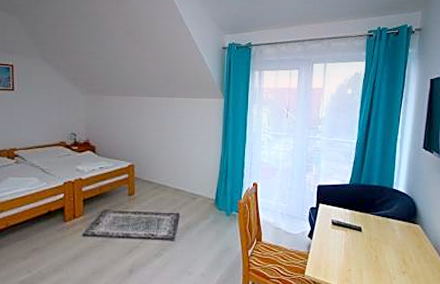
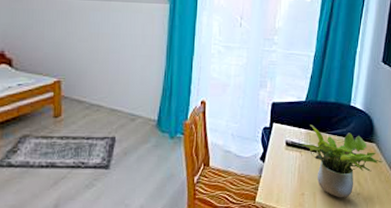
potted plant: none [345,206,427,275] -> present [300,125,383,198]

